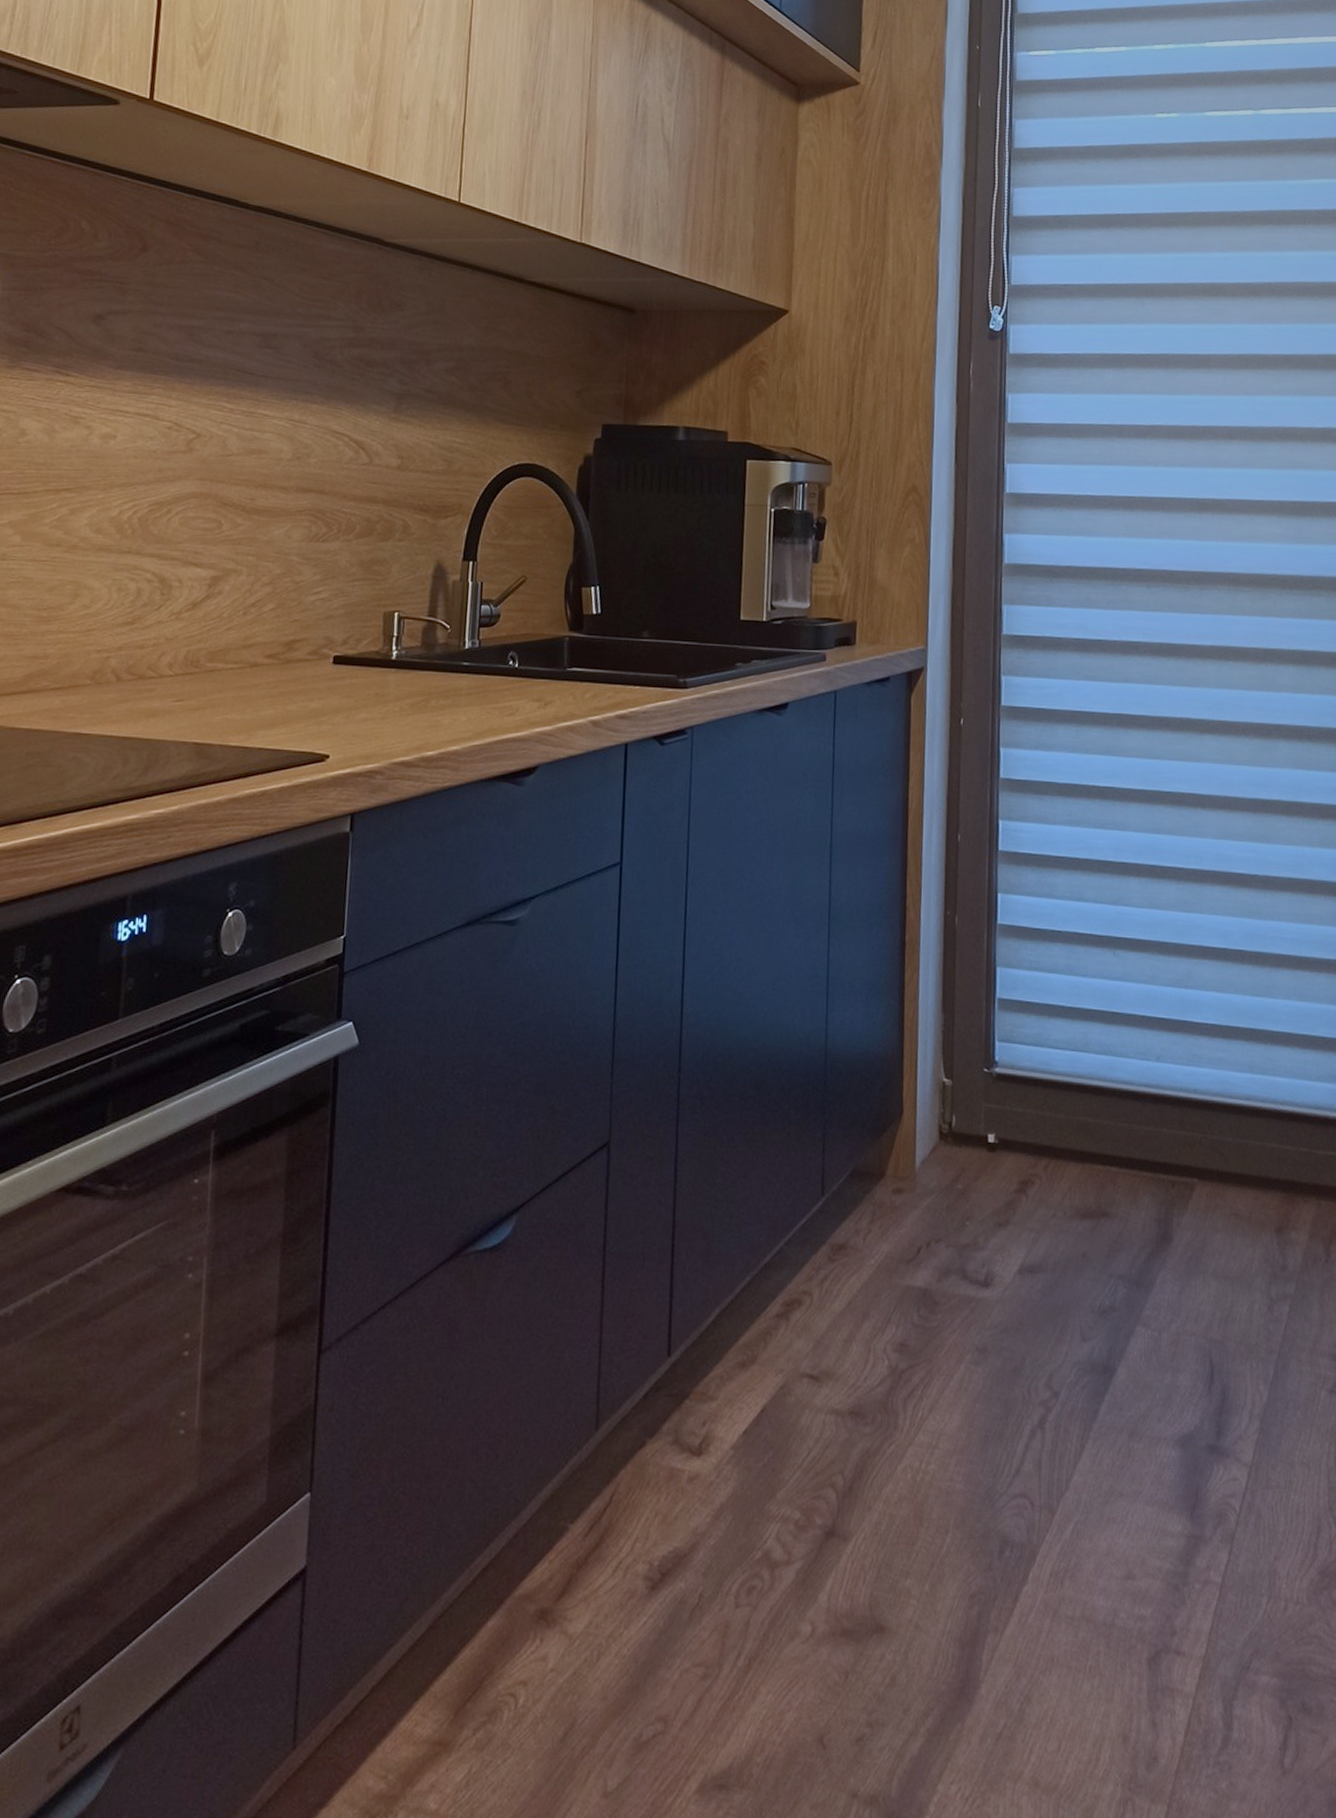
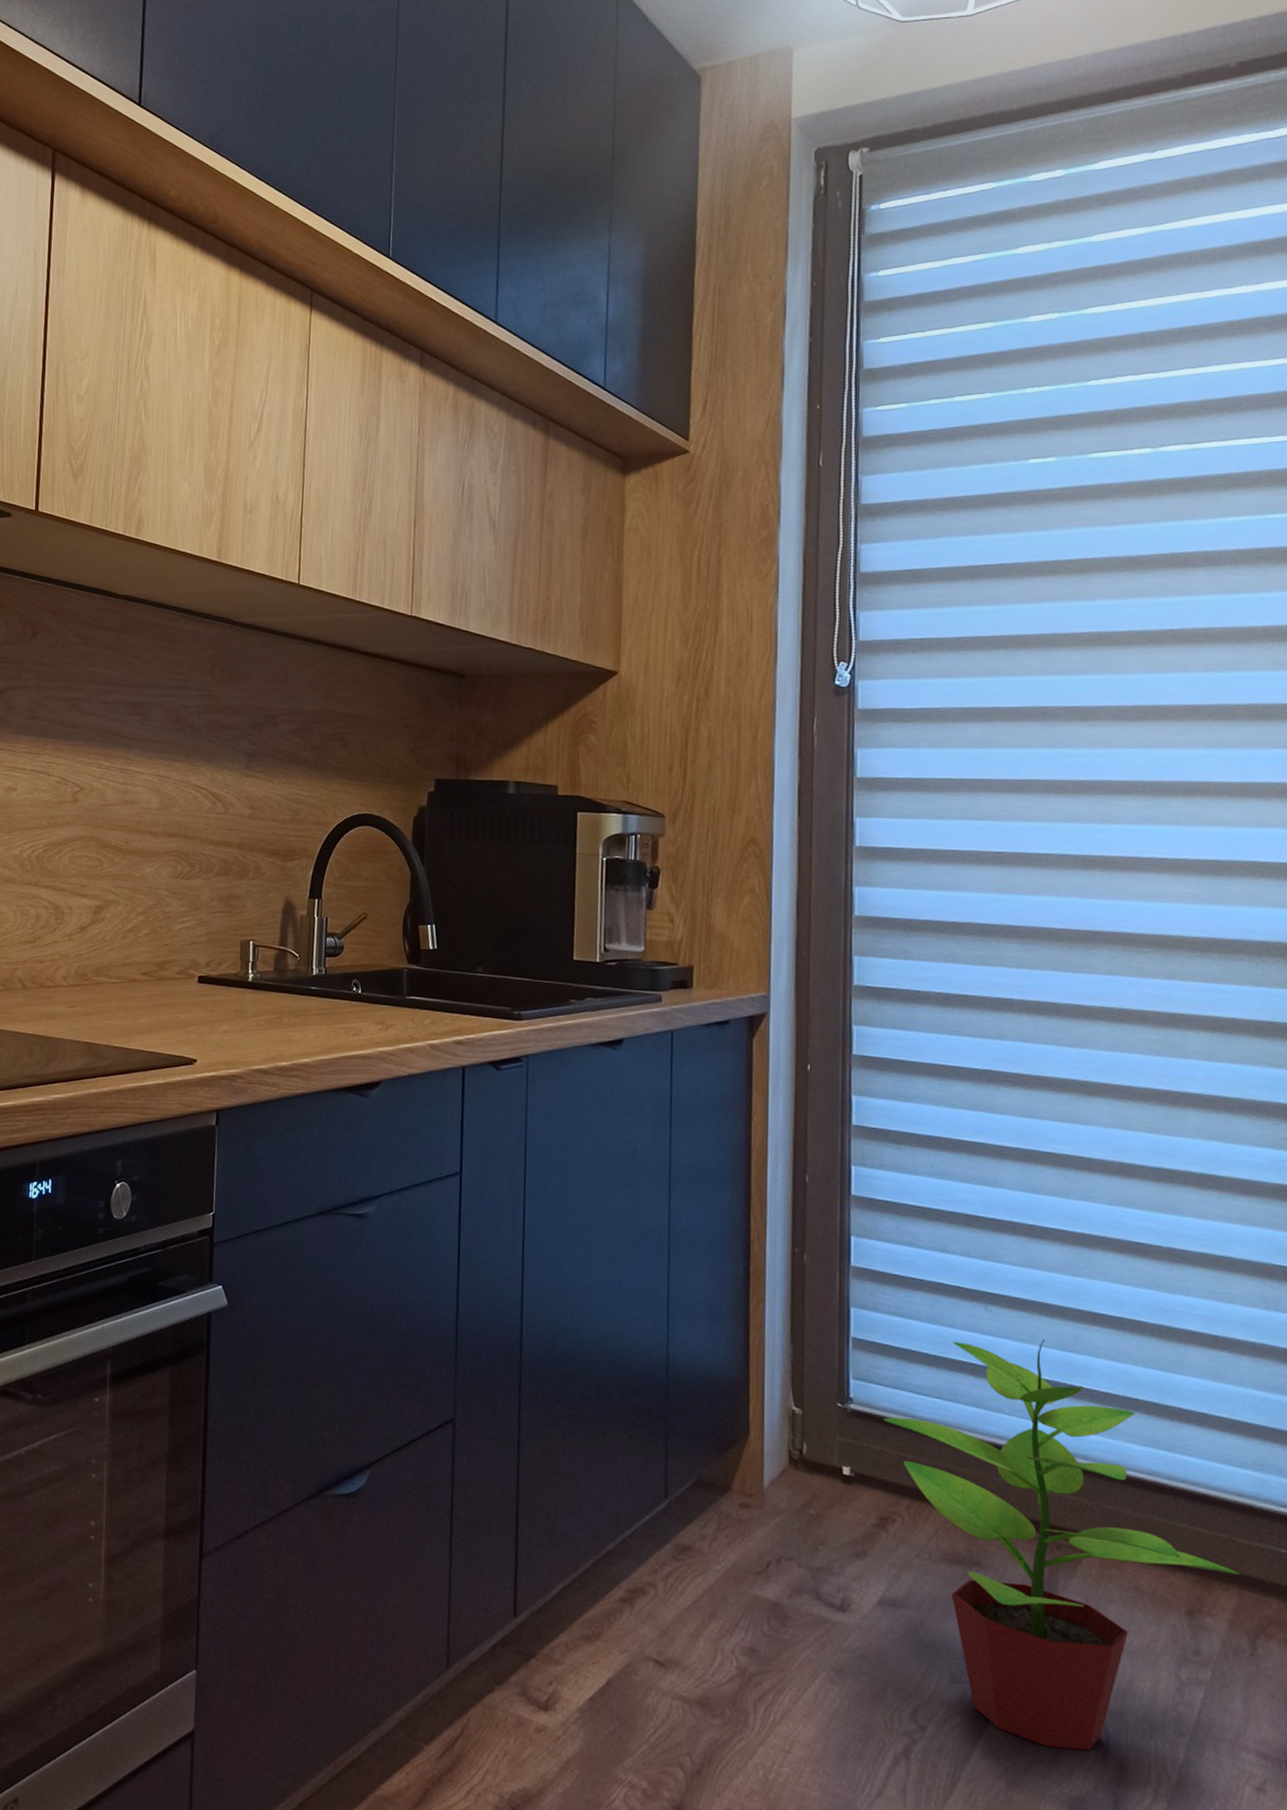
potted plant: none [1024,978,1318,1389] -> present [883,1339,1241,1751]

